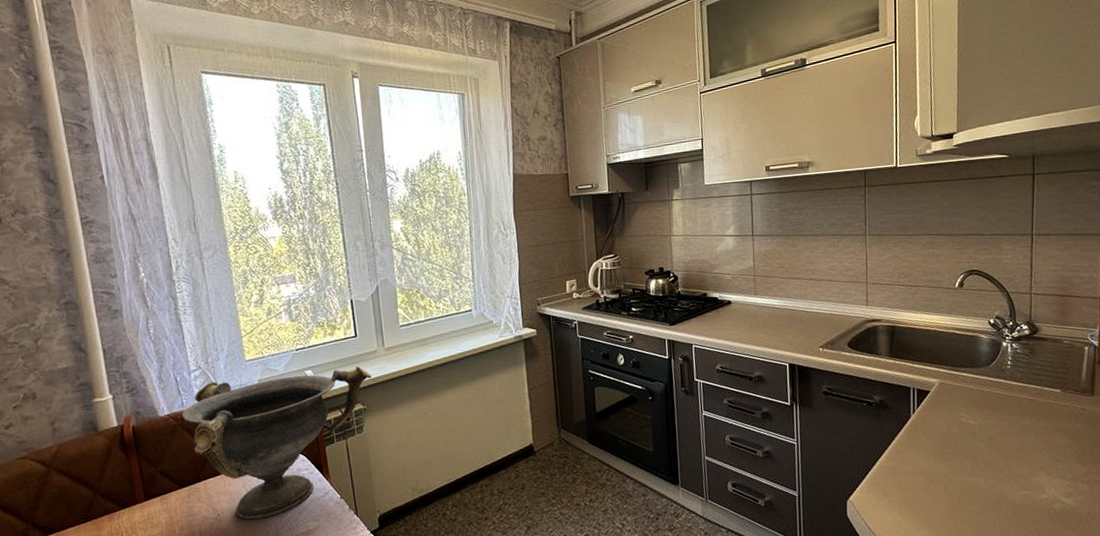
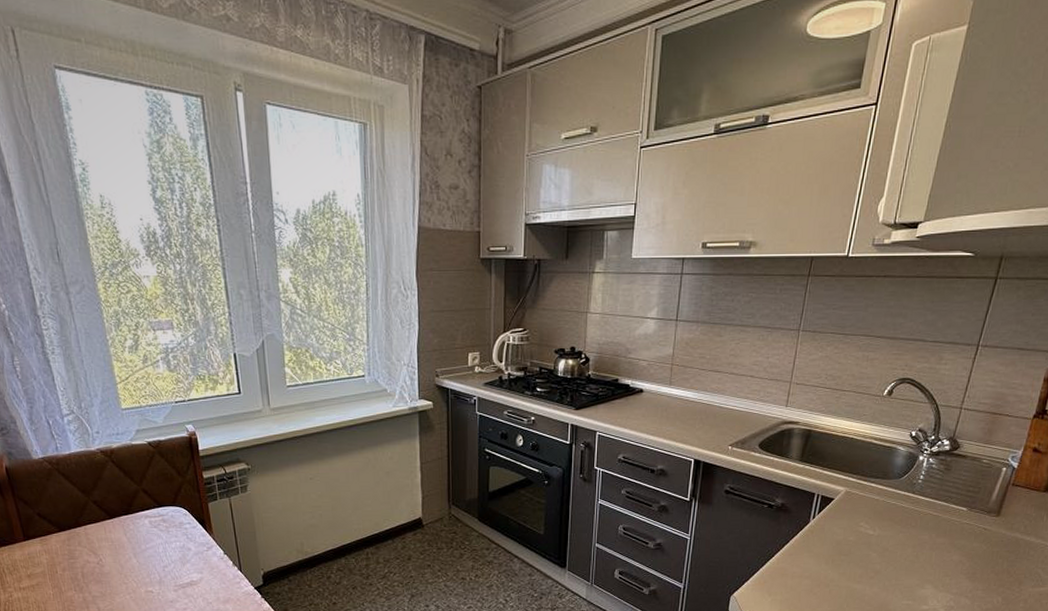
decorative bowl: present [182,366,373,520] -> none [56,424,257,567]

